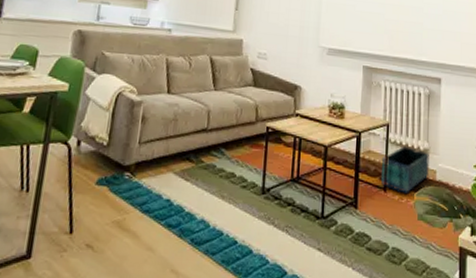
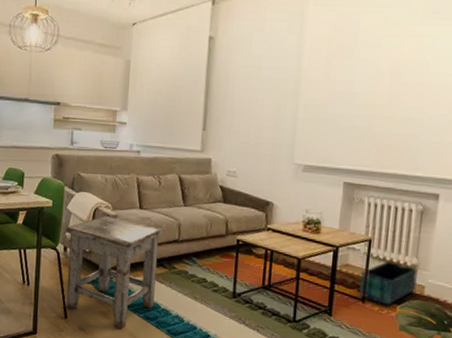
stool: none [72,101,192,244] -> present [65,215,164,330]

